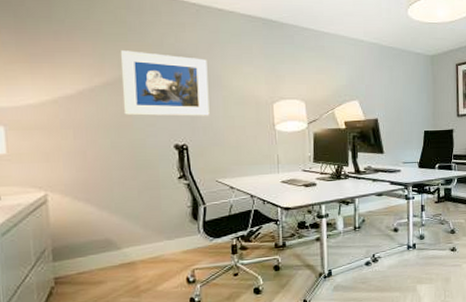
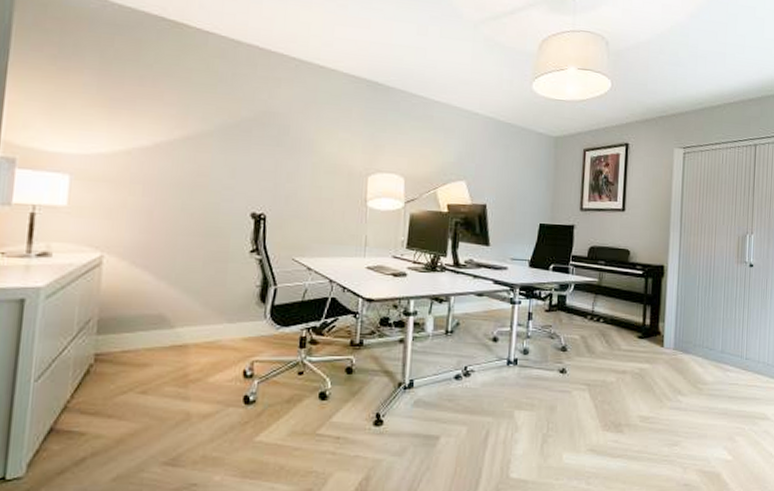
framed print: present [121,50,210,116] -> none [200,102,300,184]

